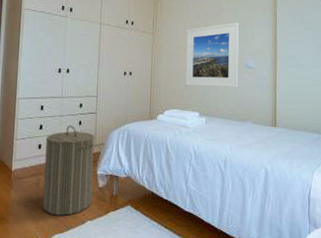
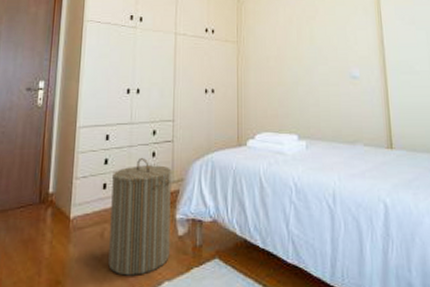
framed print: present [185,22,239,87] -> none [277,25,342,103]

